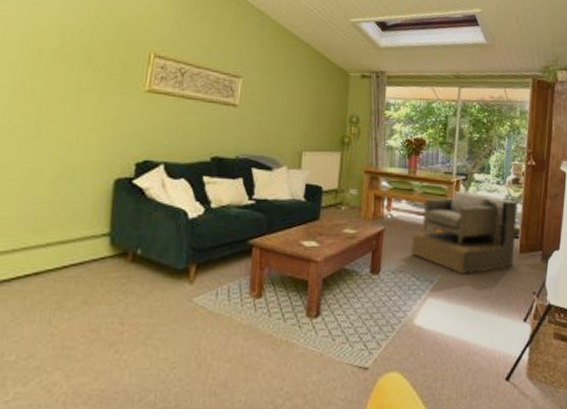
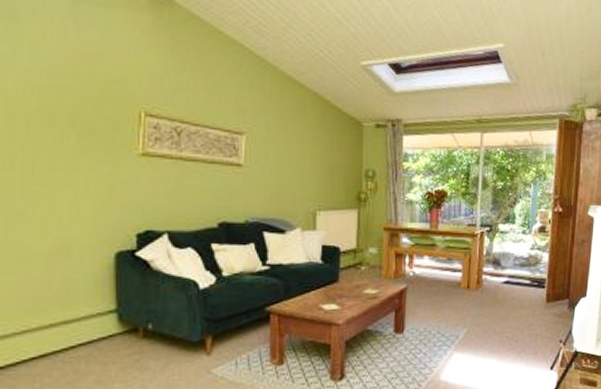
armchair: present [411,191,517,274] -> none [435,243,544,327]

